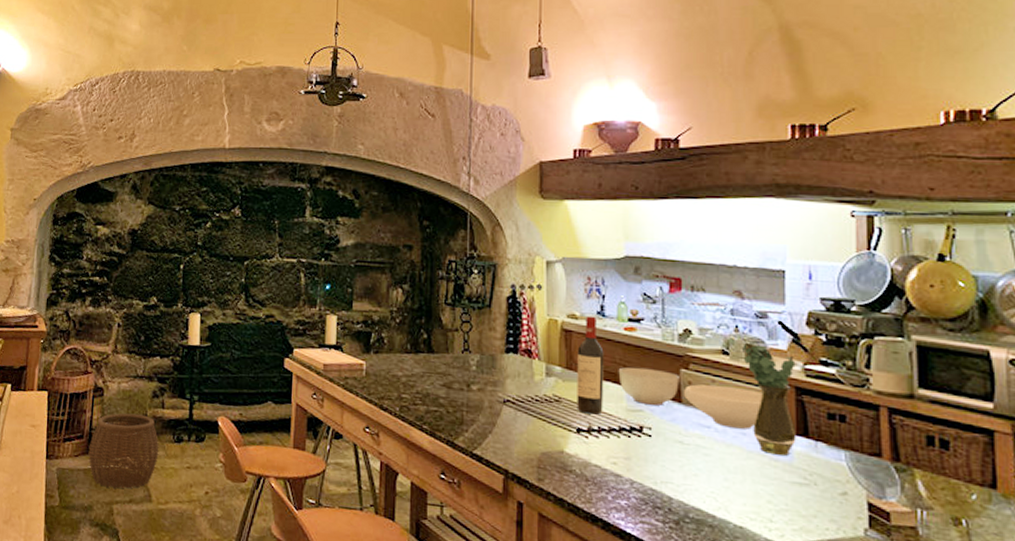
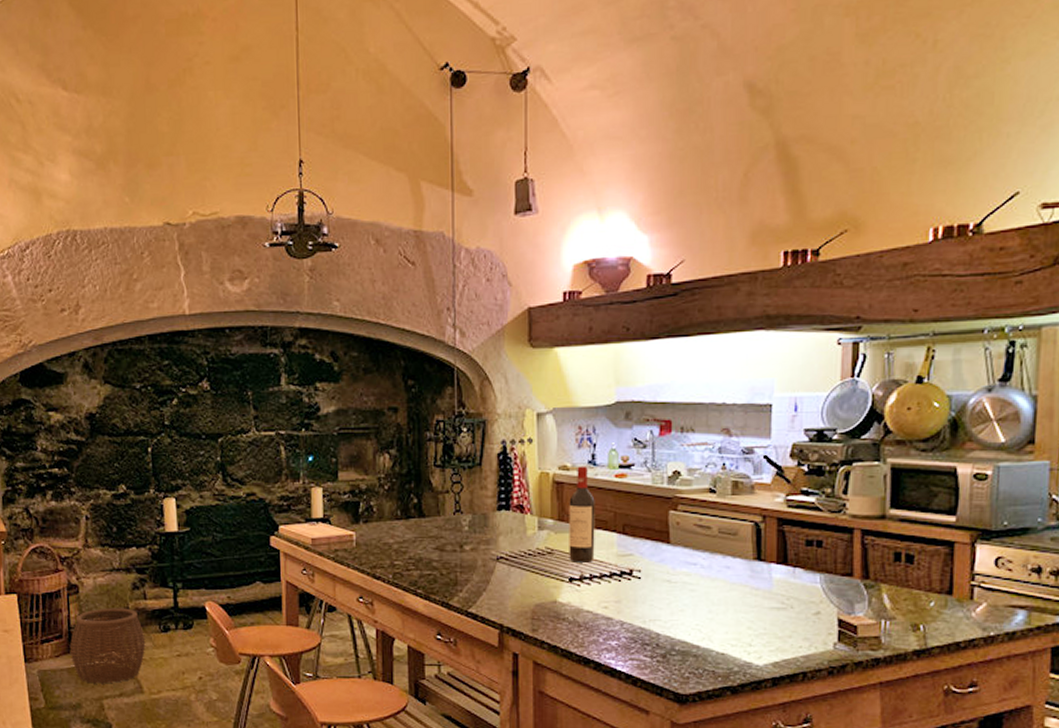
bowl: present [618,366,679,406] -> none [609,513,668,548]
bowl: present [684,384,763,430] -> none [672,524,747,563]
vase: present [743,339,796,456] -> none [729,476,779,584]

